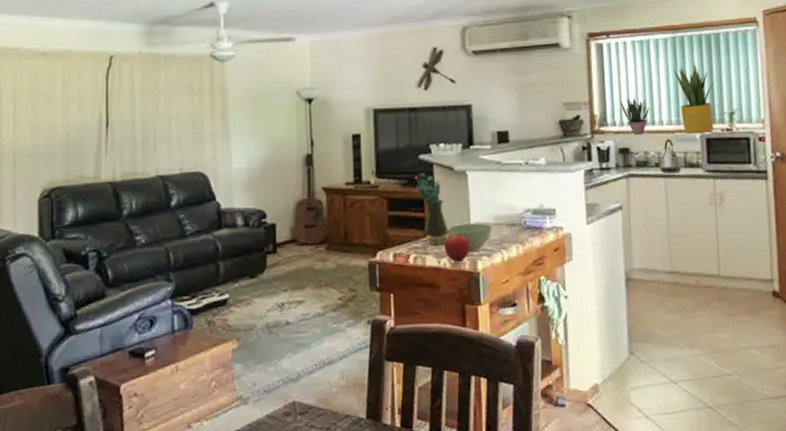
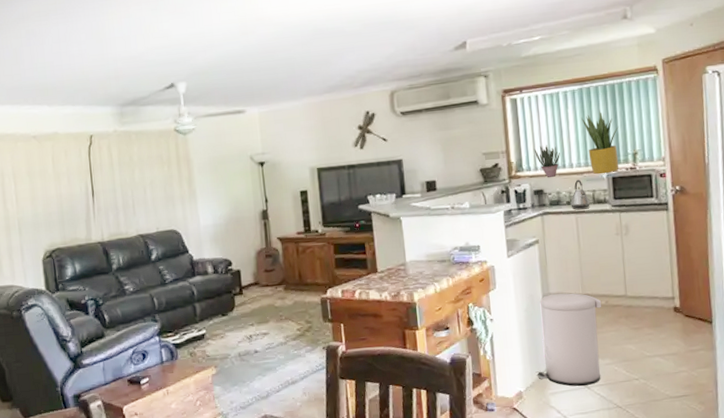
vase: present [415,174,449,246] -> none [357,222,388,282]
fruit: present [443,233,470,261] -> none [384,270,407,294]
bowl: present [448,223,493,253] -> none [387,261,425,287]
pedal bin: none [614,269,692,380] -> present [535,293,602,386]

